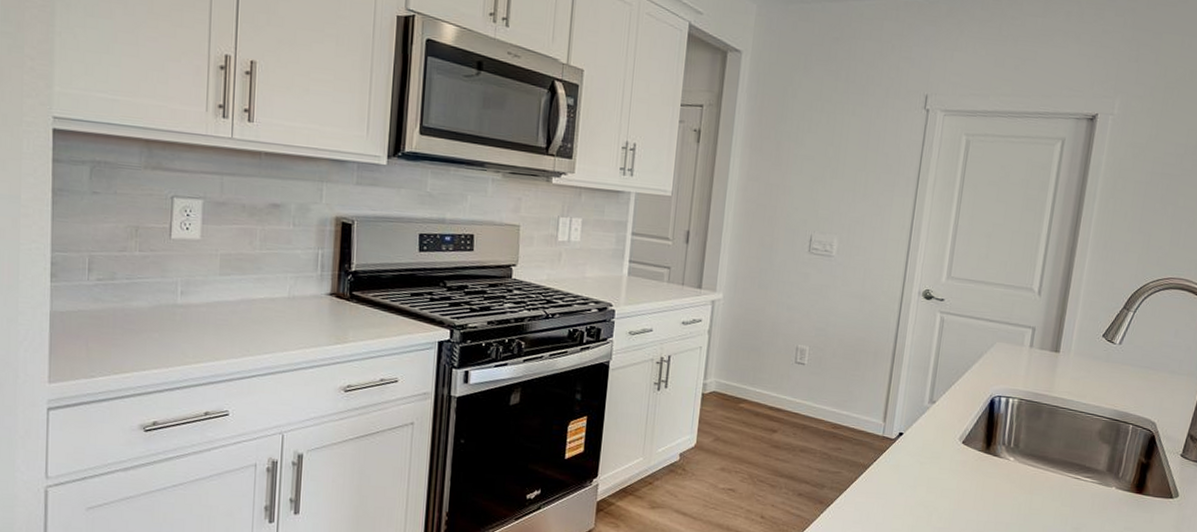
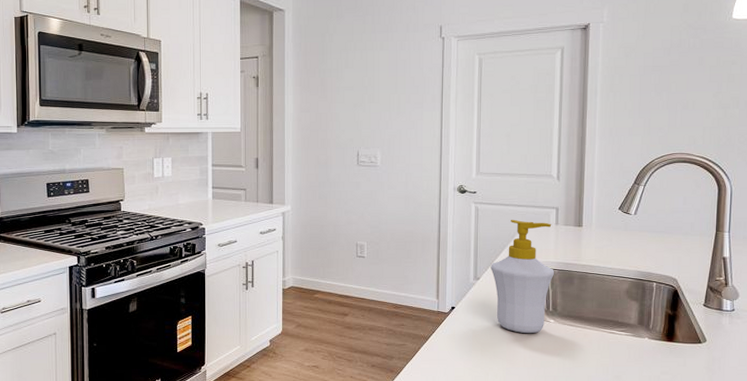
soap bottle: none [949,336,1026,472] -> present [490,219,554,334]

